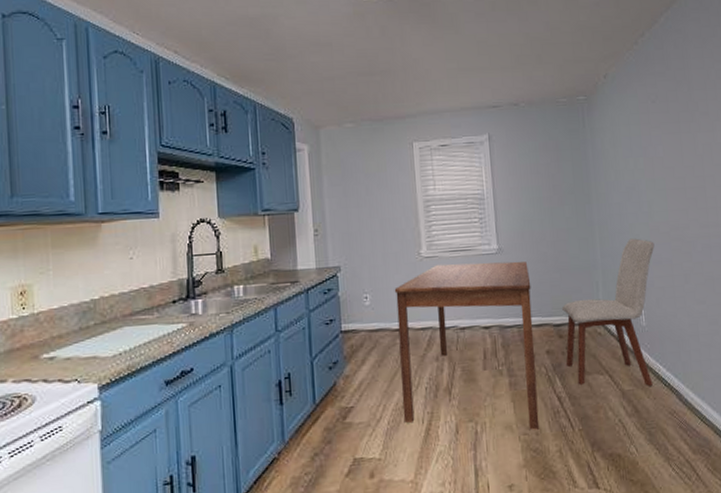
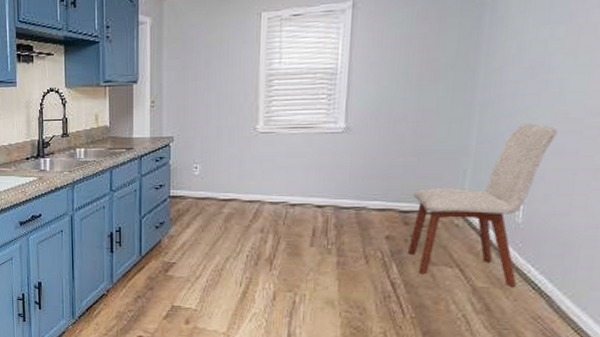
dining table: present [394,261,540,430] -> none [222,140,380,310]

